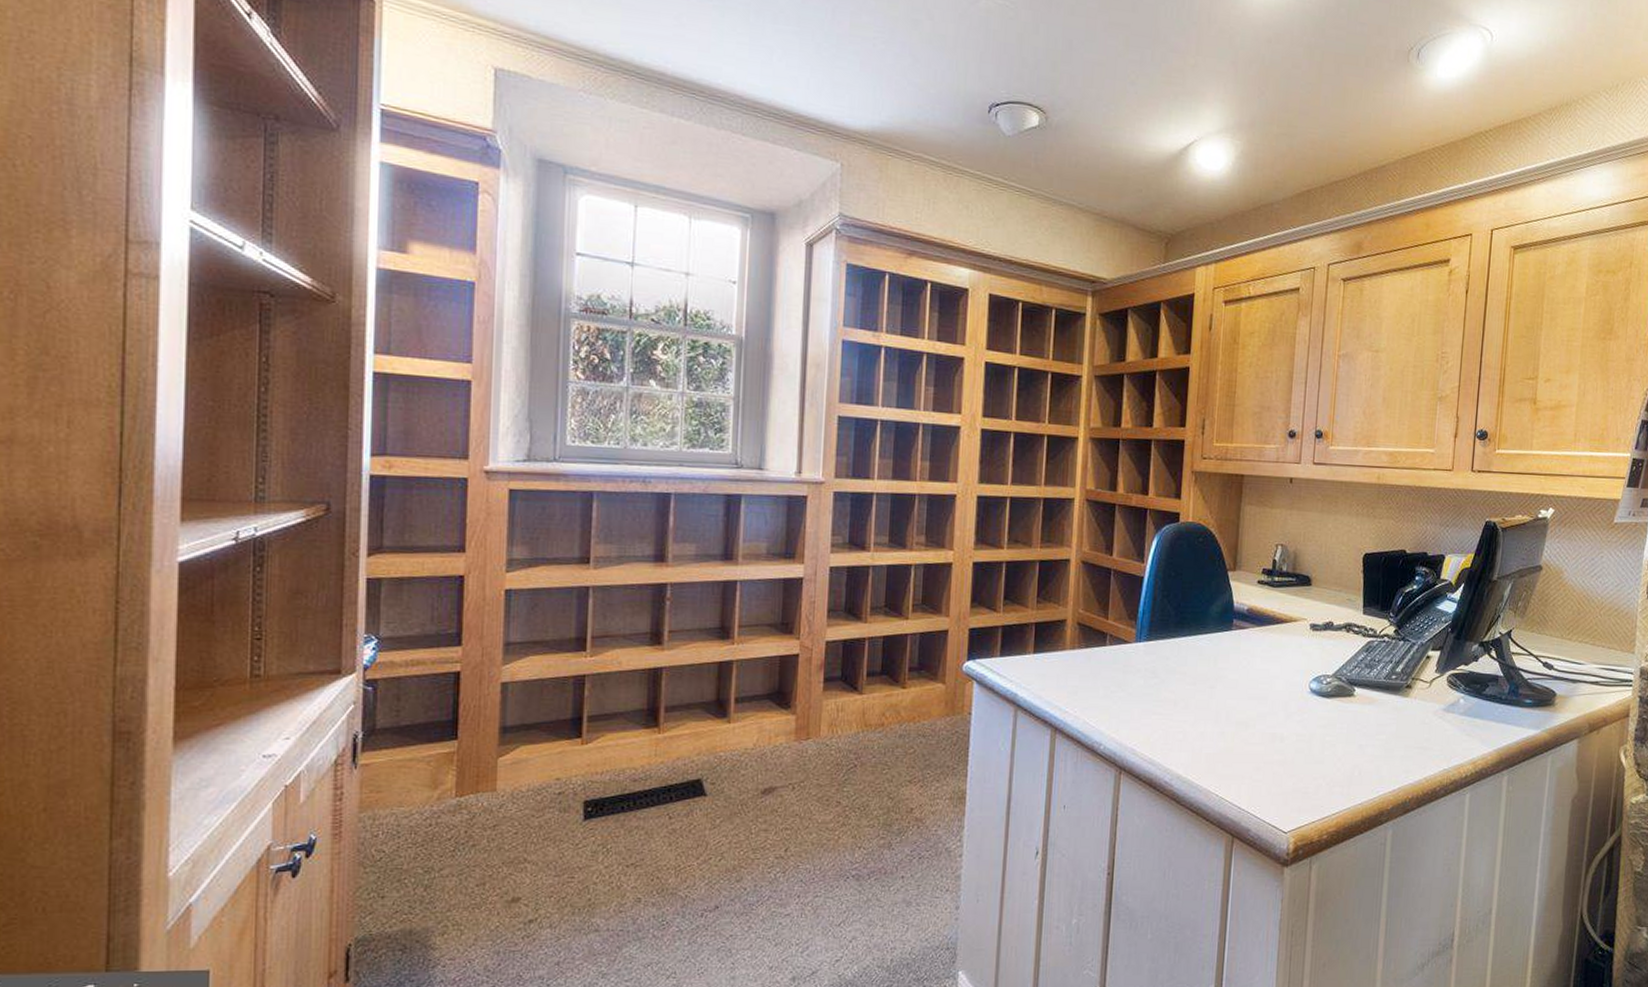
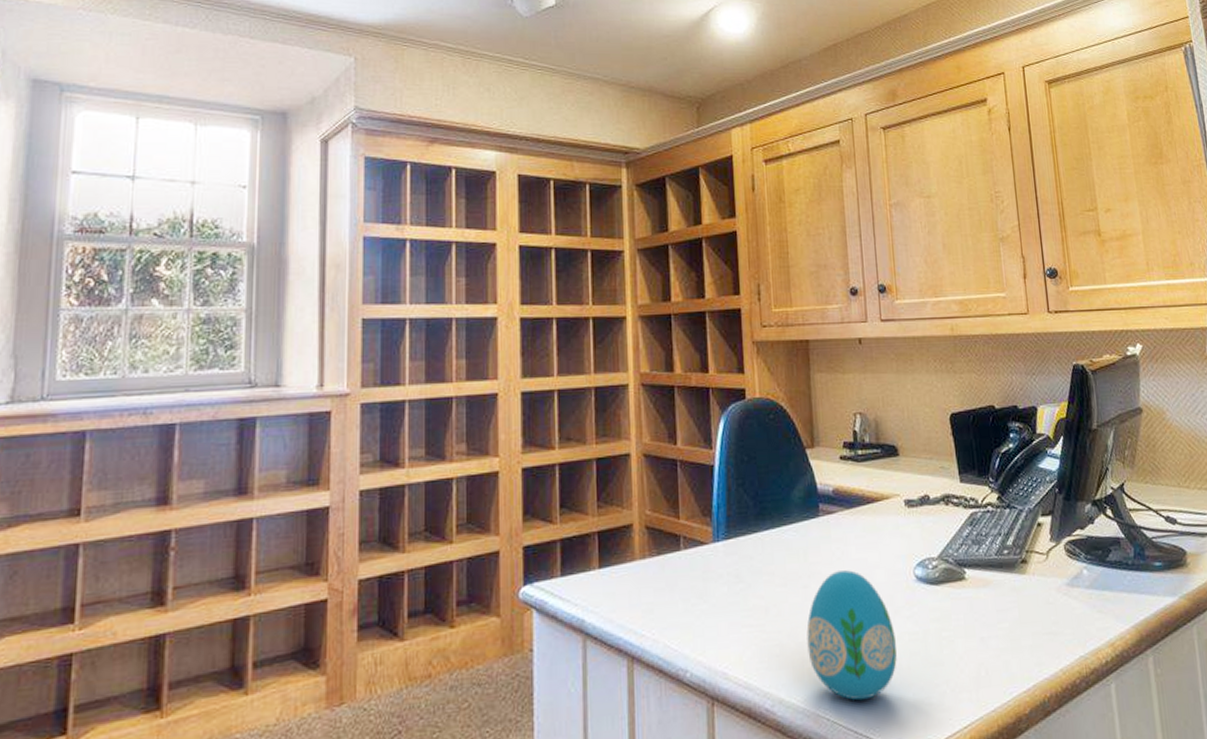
decorative egg: none [1207,677,1285,783] -> present [806,570,897,701]

